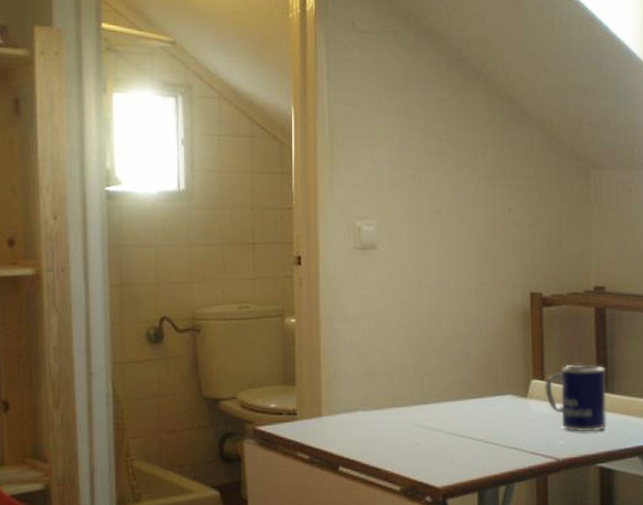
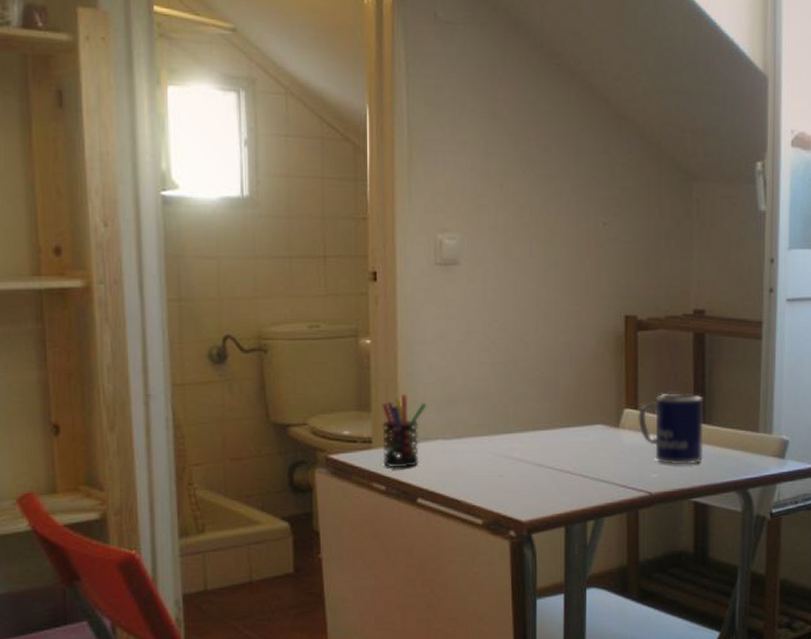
pen holder: none [305,369,348,439] -> present [381,394,427,469]

